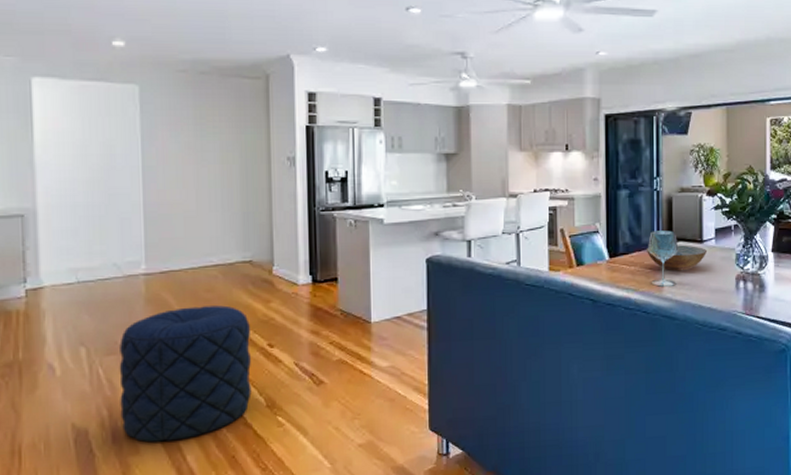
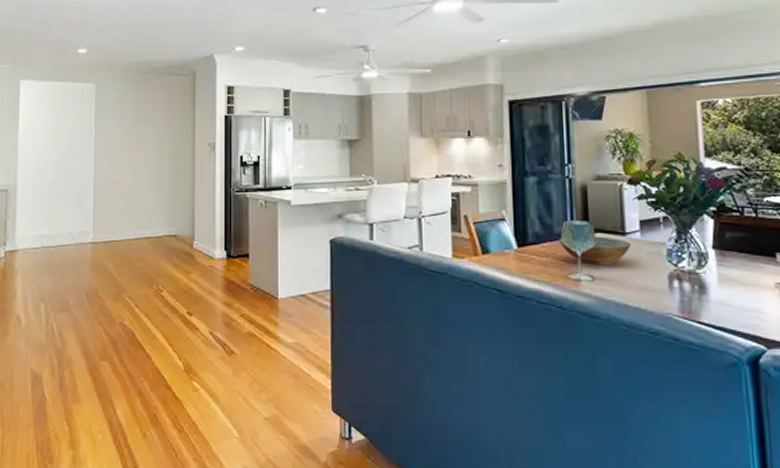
pouf: present [119,305,252,442] -> none [67,273,173,394]

